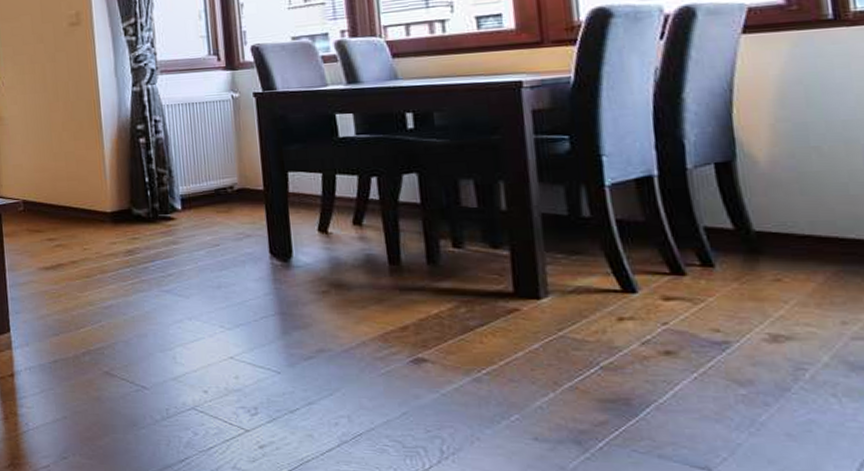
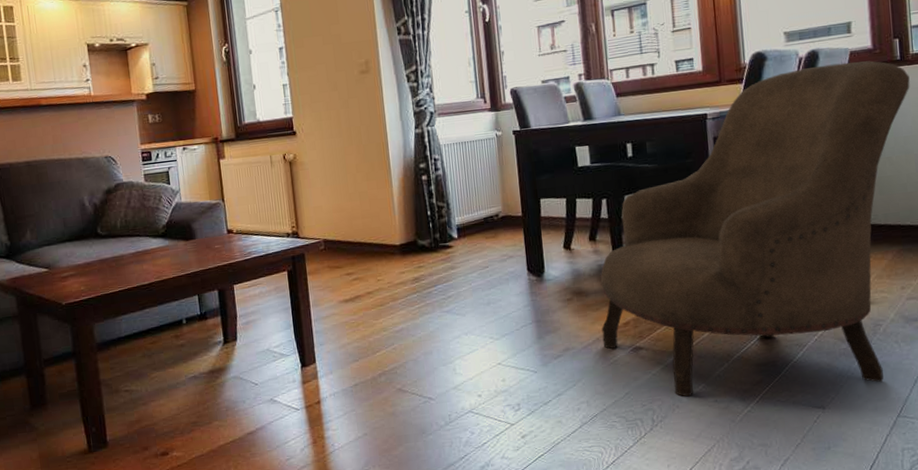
armchair: none [368,20,852,448] -> present [600,61,910,397]

